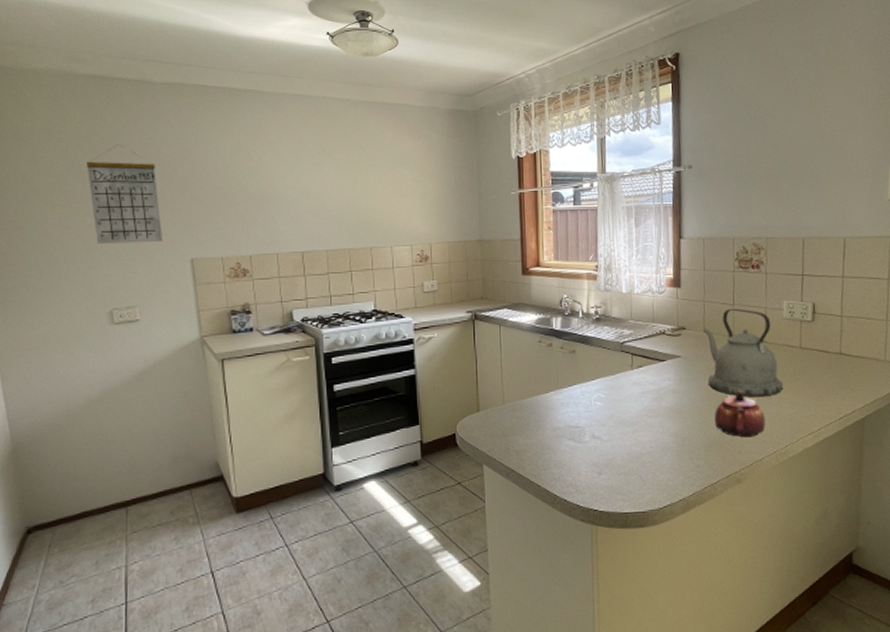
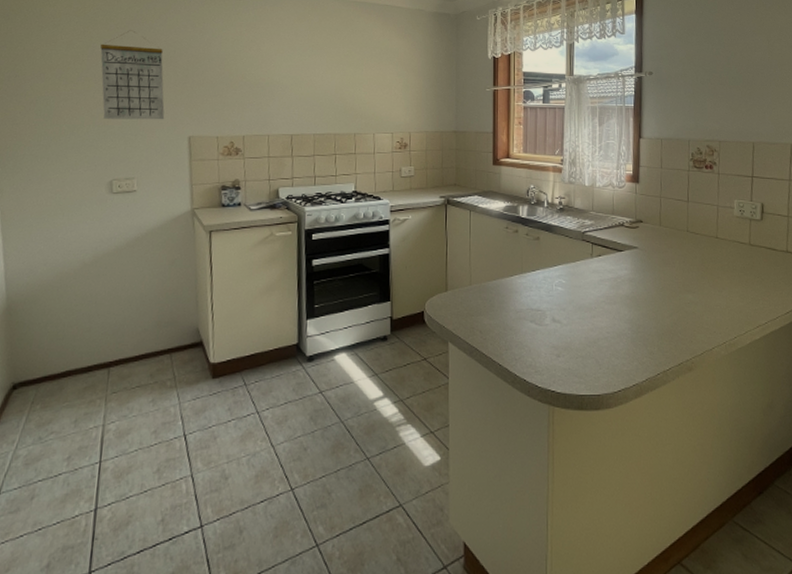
kettle: present [704,308,784,397] -> none [660,204,734,288]
teapot: present [714,390,766,438] -> none [668,282,716,328]

